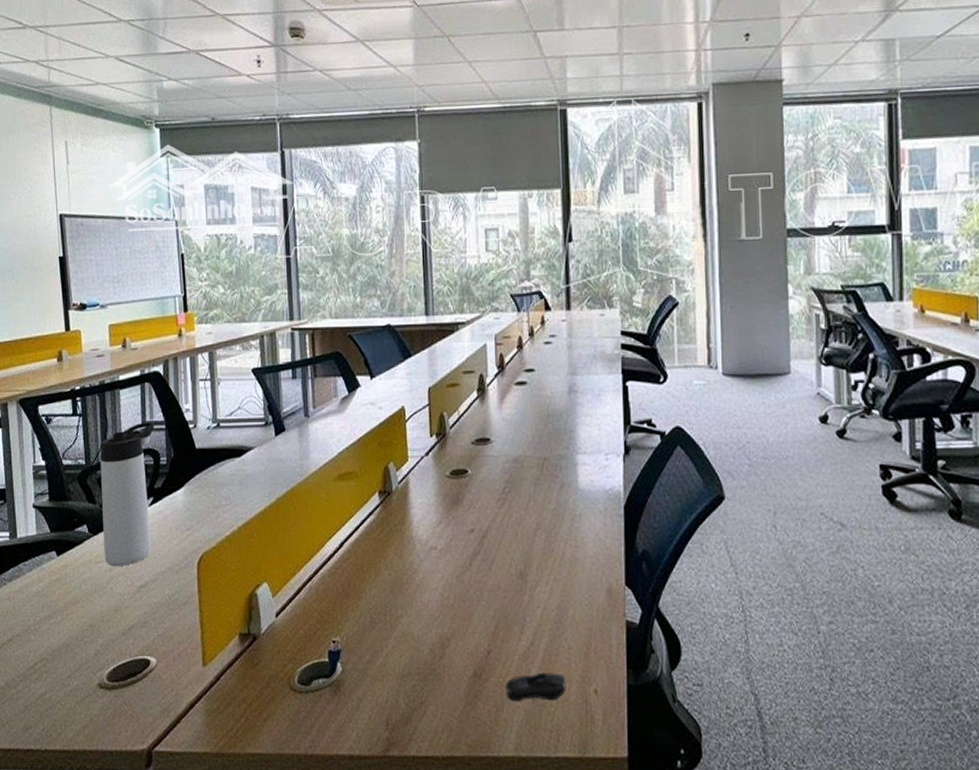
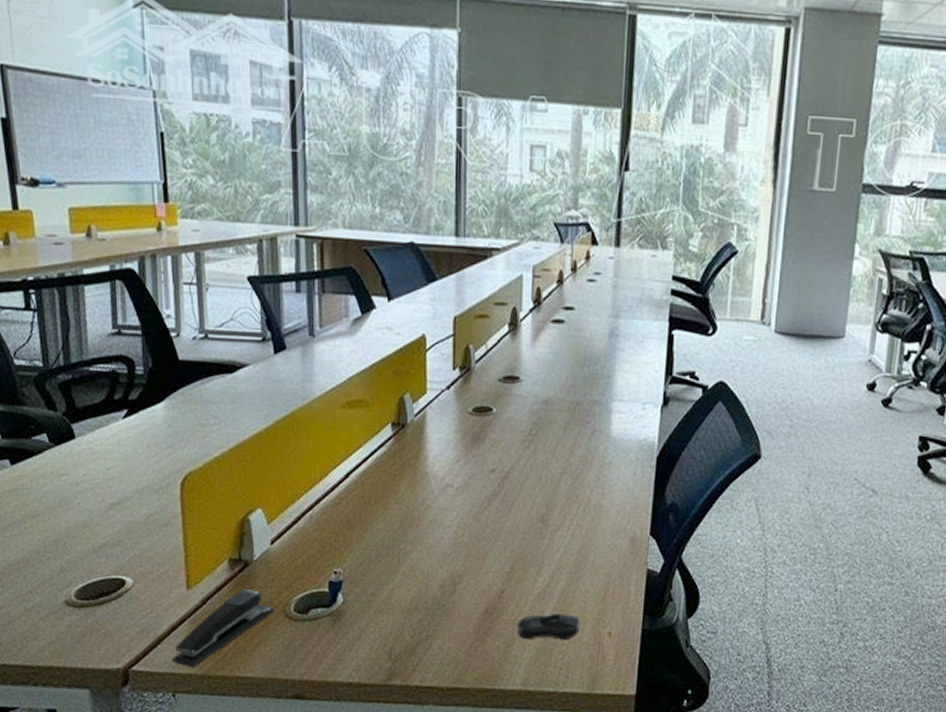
thermos bottle: present [100,422,155,567] -> none [61,325,128,482]
stapler: none [189,663,281,745] -> present [171,589,275,667]

